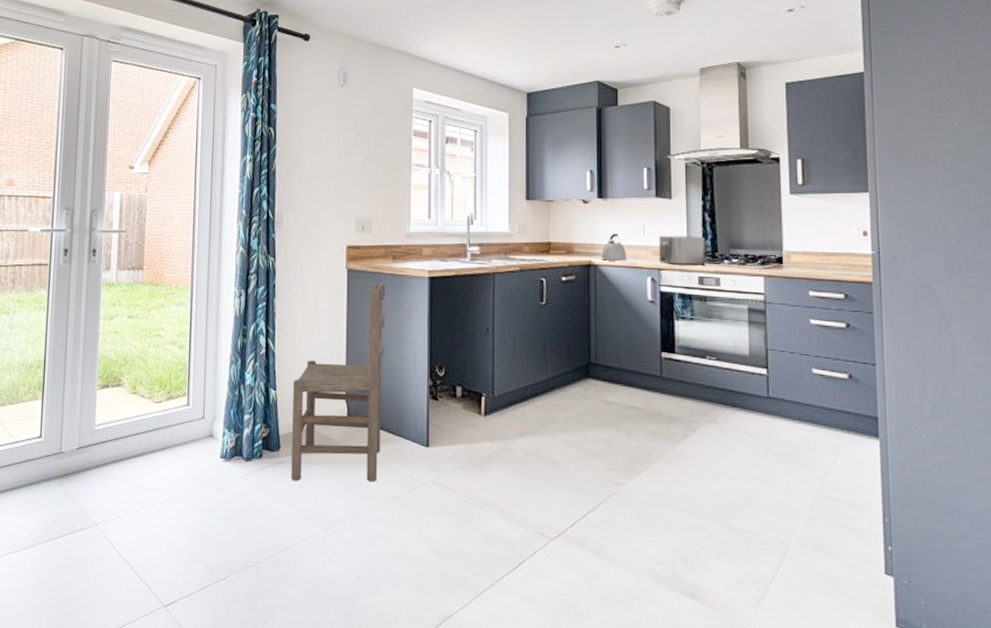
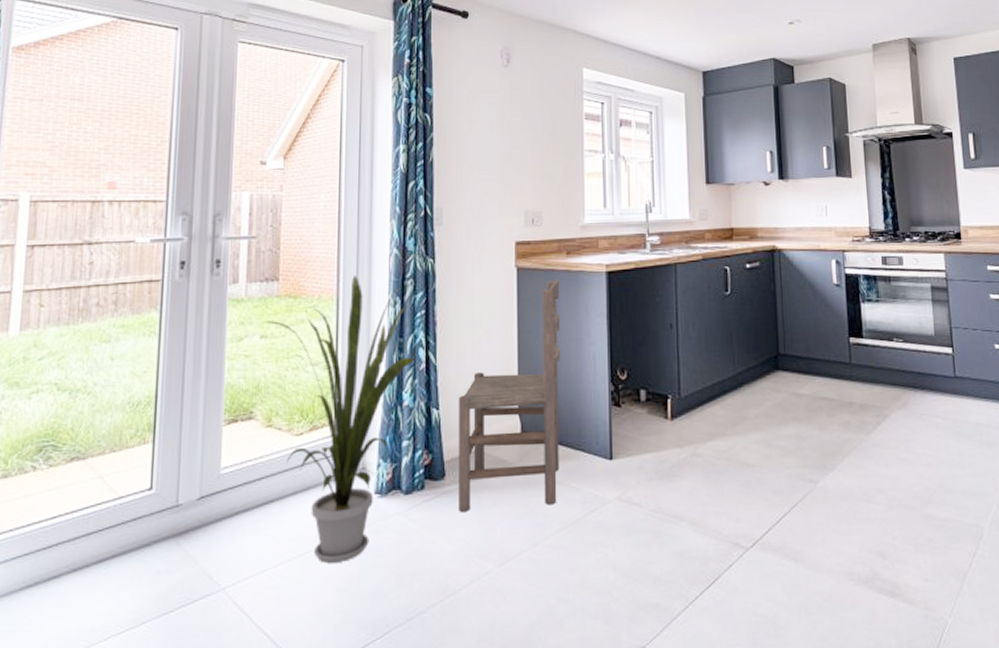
house plant: none [132,269,257,513] -> present [265,276,416,563]
kettle: present [601,233,627,262] -> none [785,215,811,246]
toaster: present [658,235,706,266] -> none [841,214,888,247]

